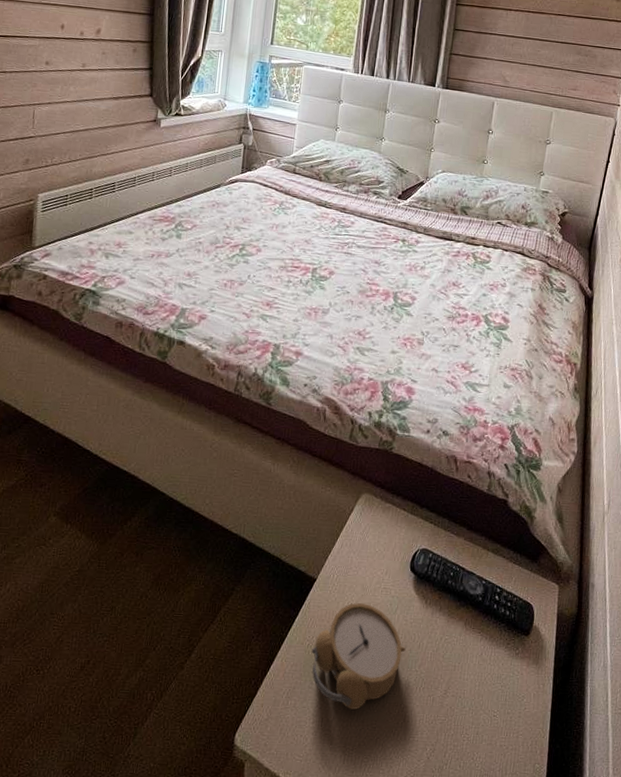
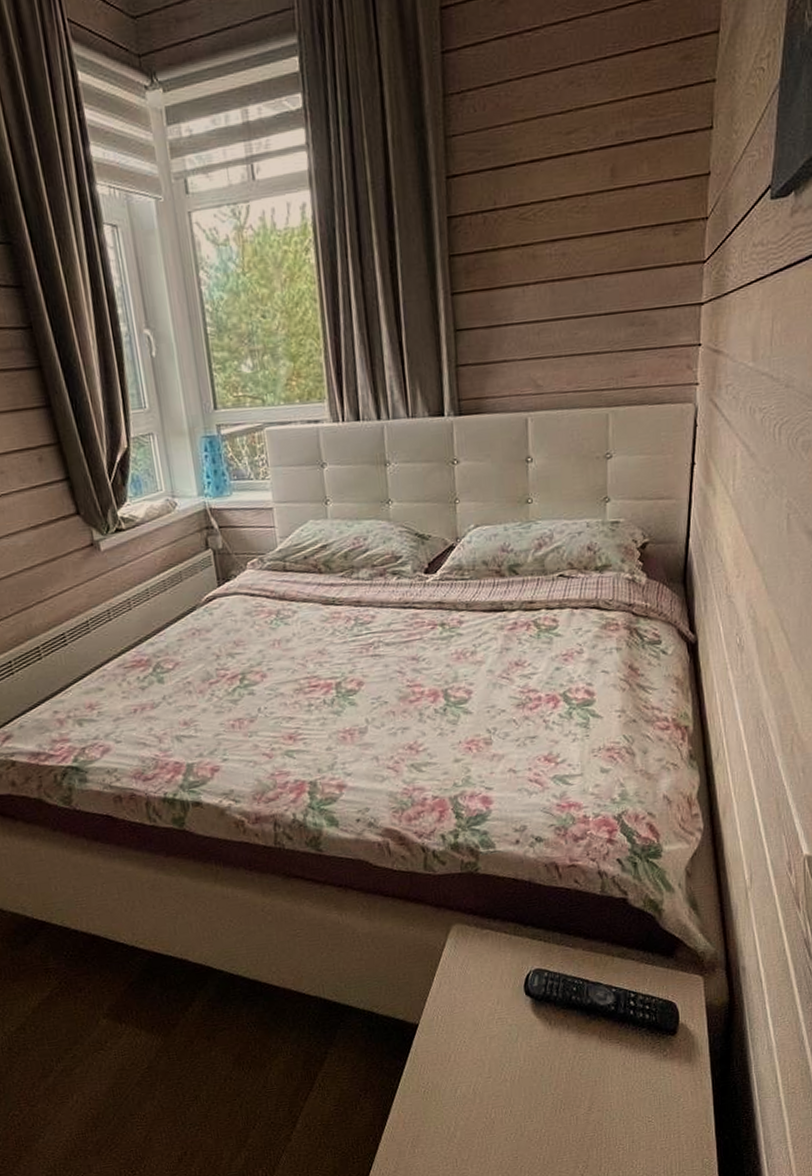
alarm clock: present [311,603,406,710] -> none [429,1038,536,1145]

